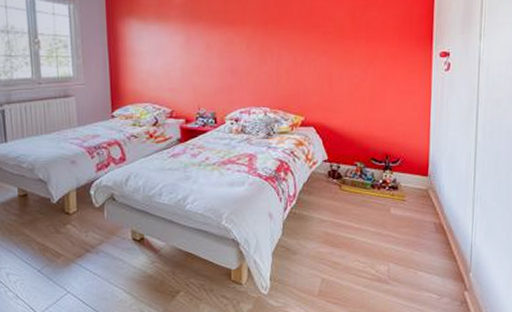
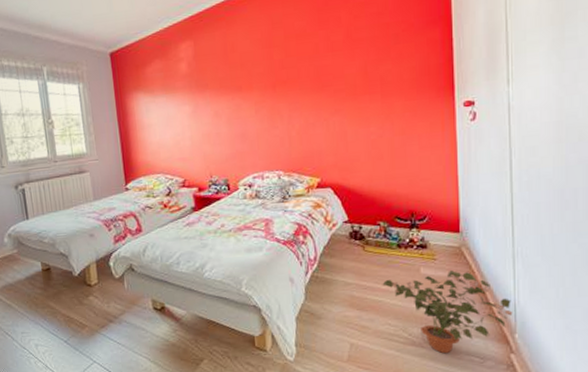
potted plant: none [355,212,469,290] -> present [382,271,513,354]

